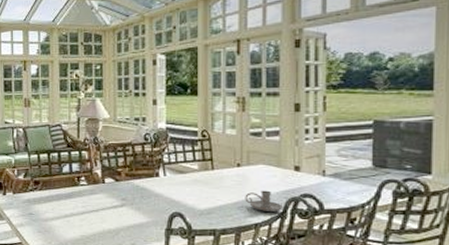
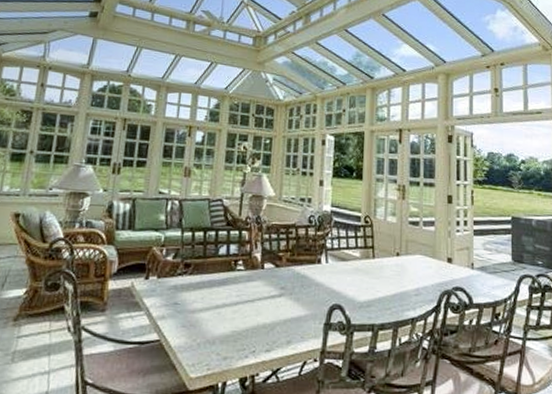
candle holder: present [245,190,282,212] -> none [403,282,437,305]

